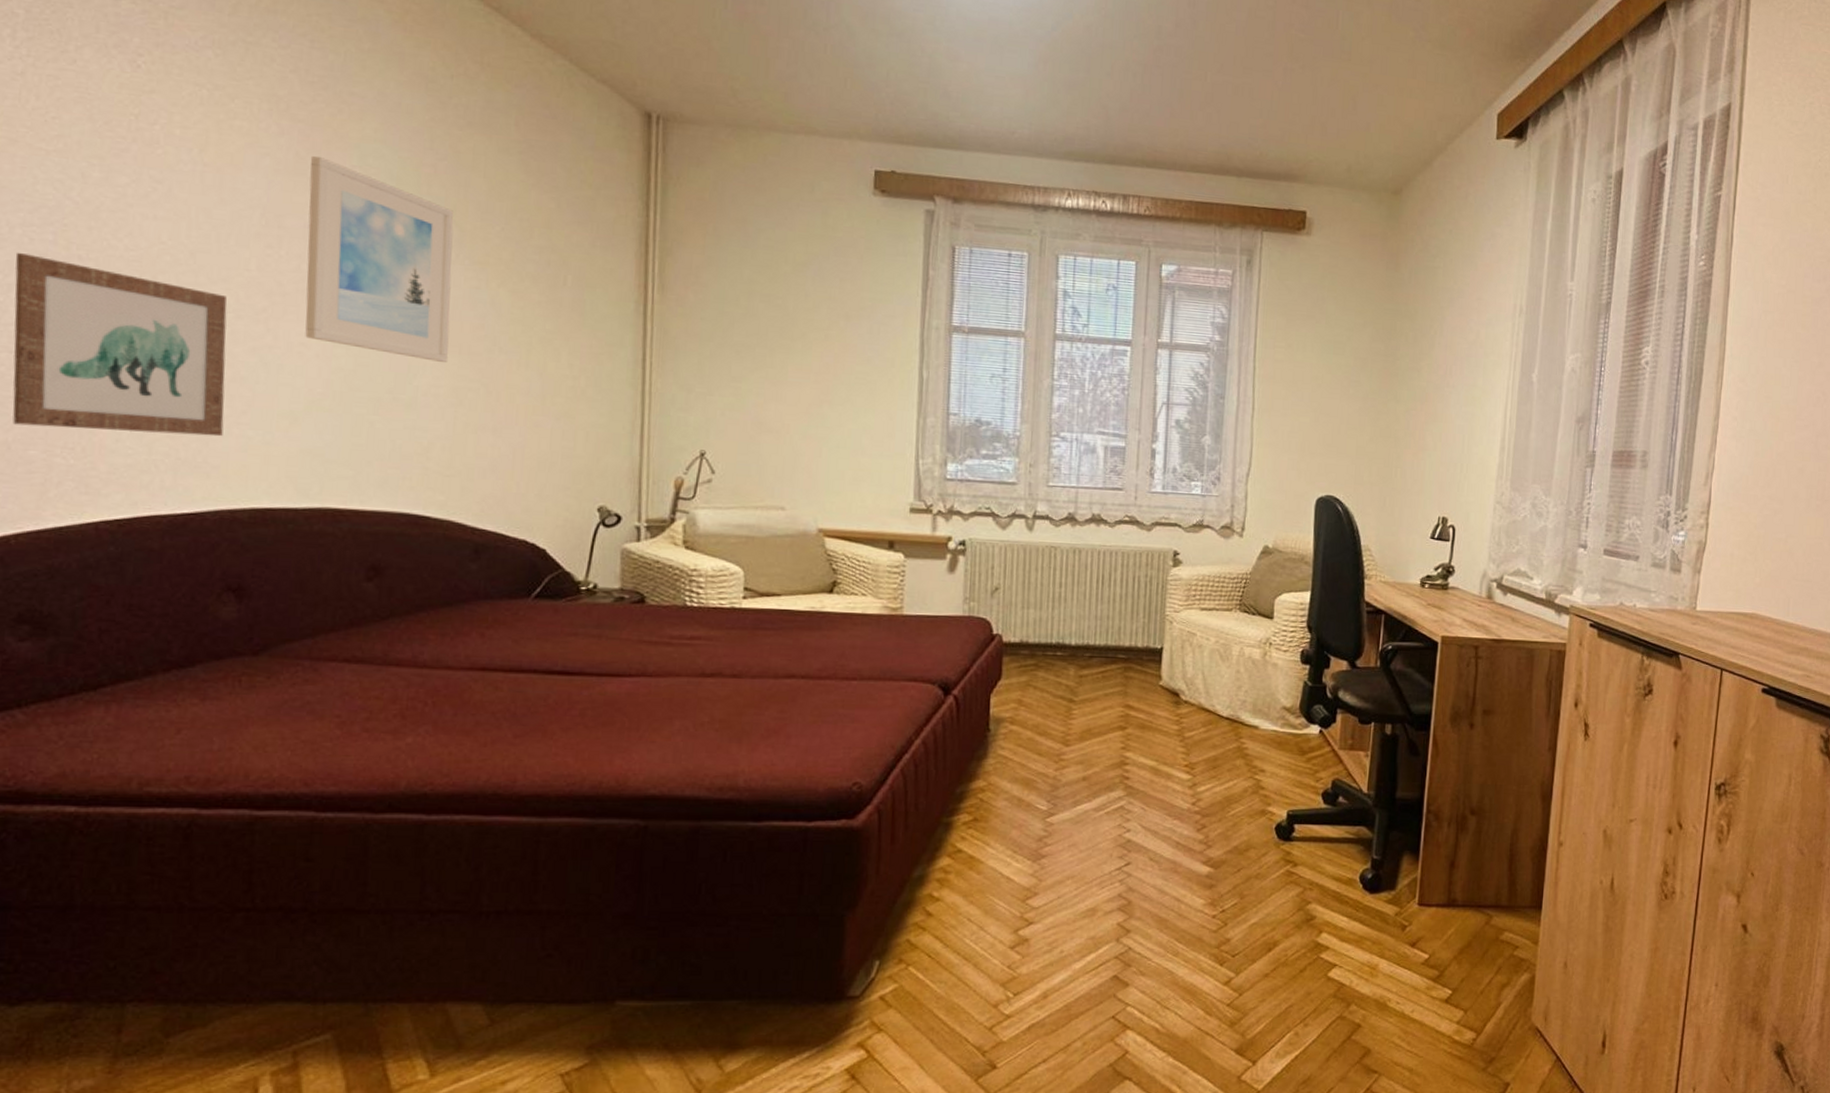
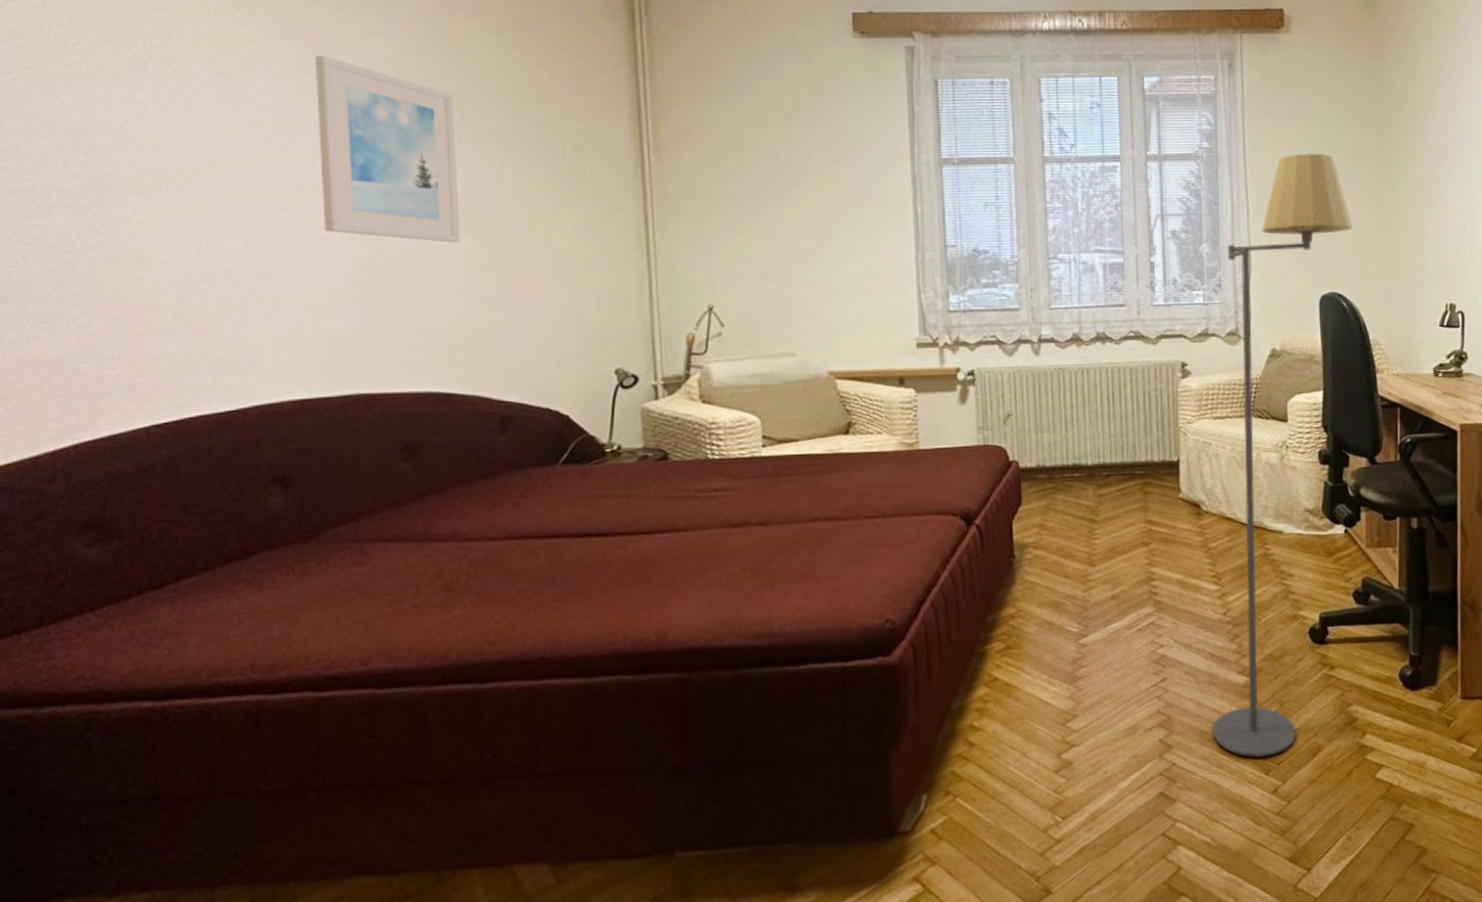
wall art: present [12,252,227,437] -> none [51,175,256,341]
floor lamp: none [1171,355,1355,947] -> present [1213,153,1353,757]

